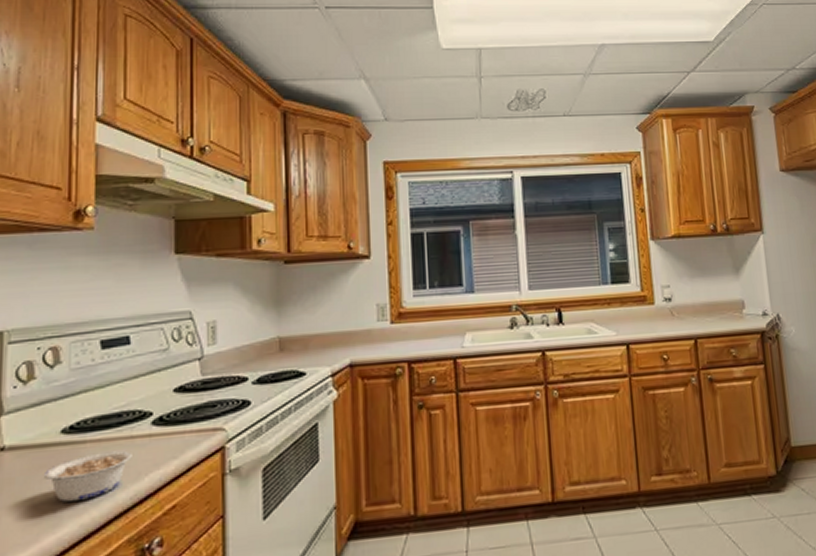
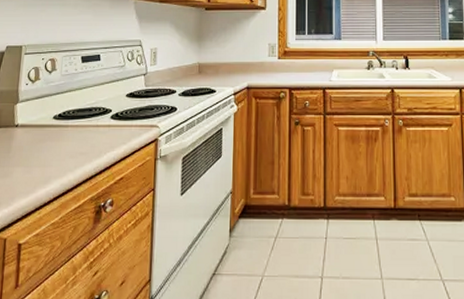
legume: present [44,450,132,502] -> none [41,135,97,166]

